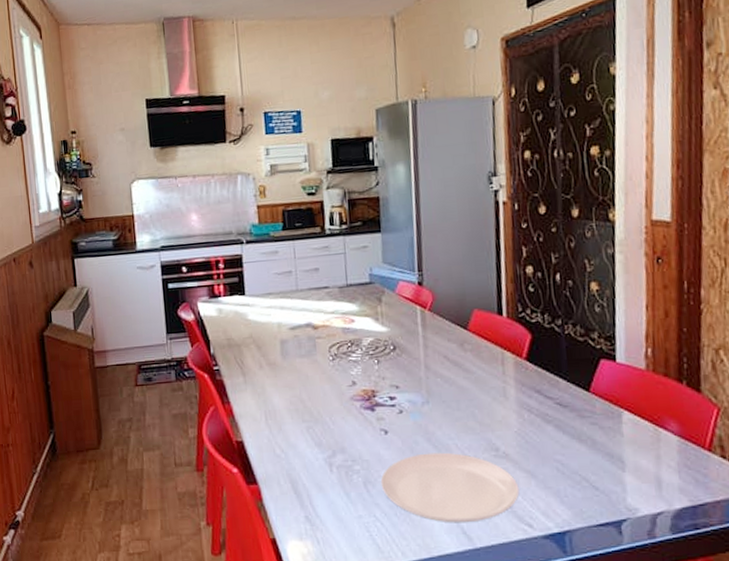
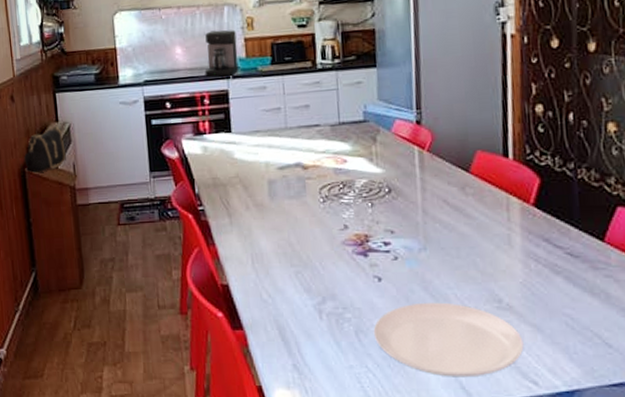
handbag: none [43,291,85,336] -> present [24,126,66,172]
coffee maker: none [219,197,252,243] -> present [204,30,239,77]

